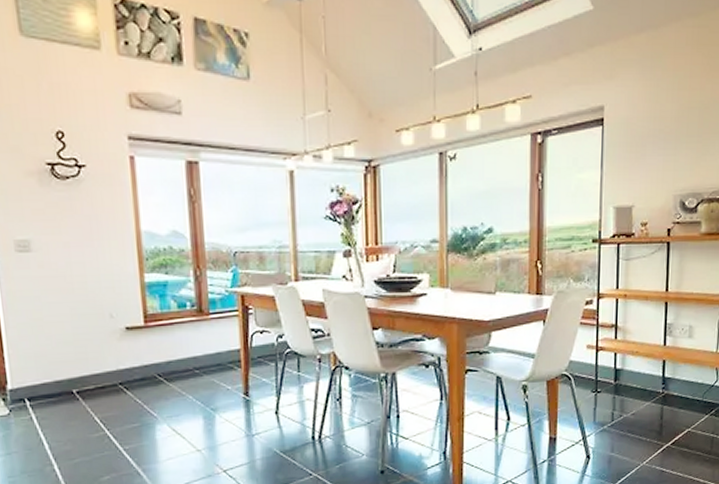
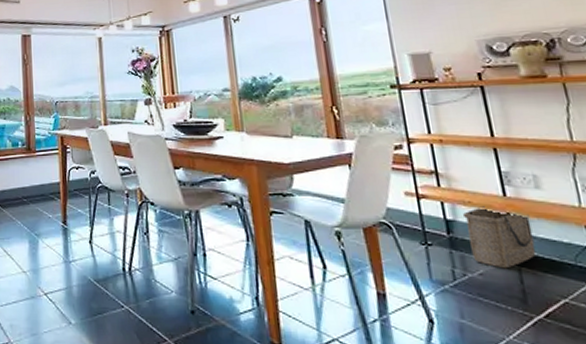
basket: none [630,355,679,408] -> present [463,206,536,269]

